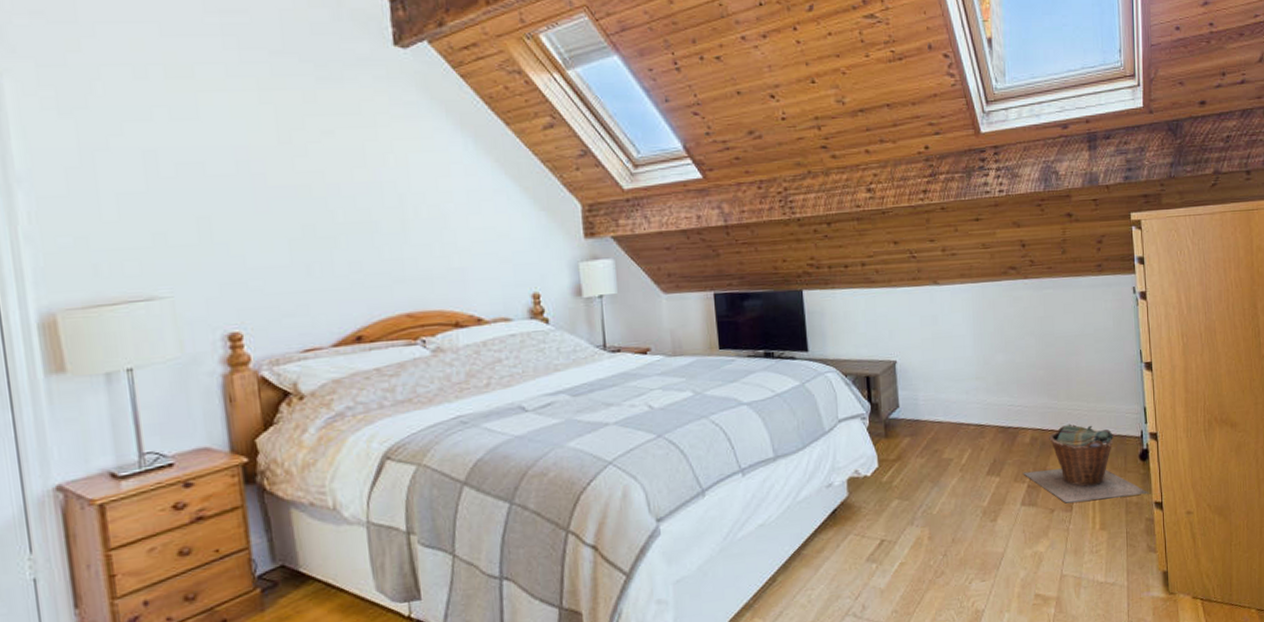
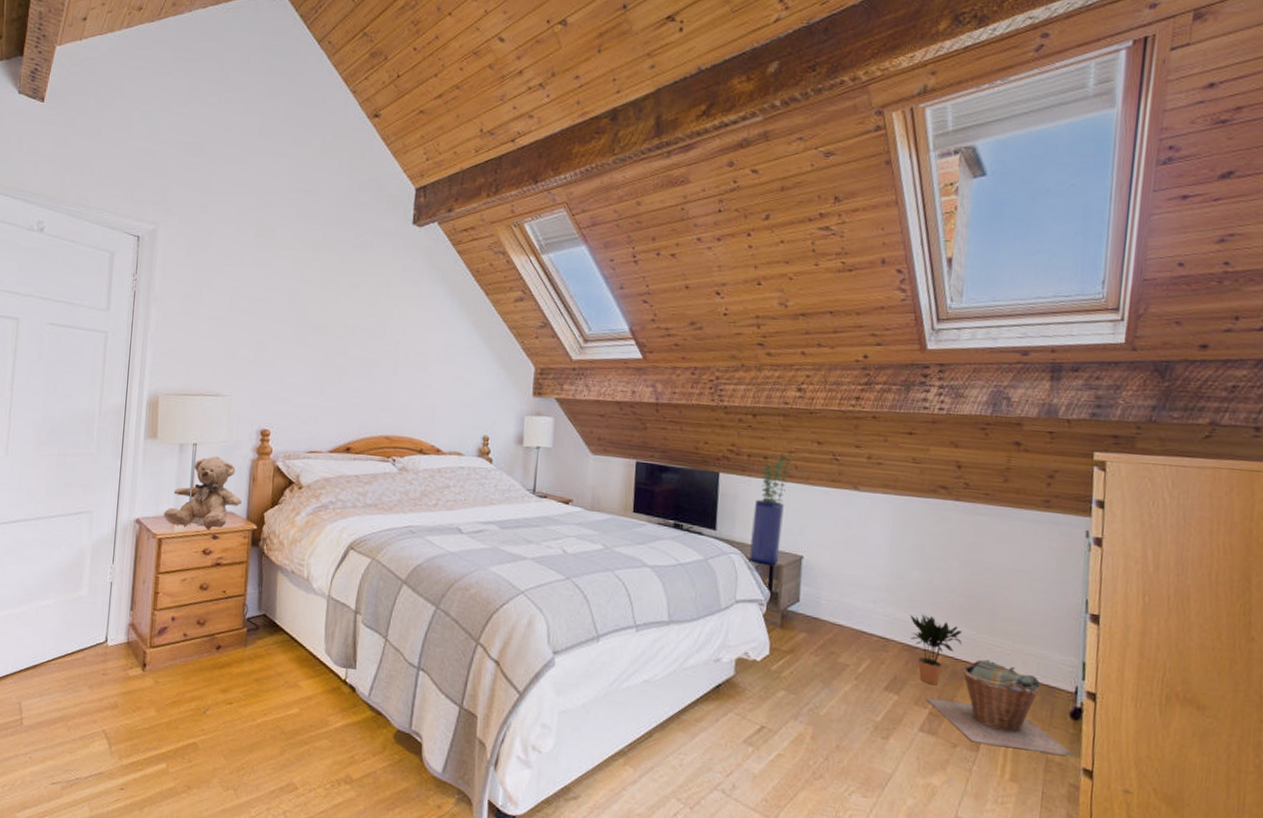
teddy bear: none [99,379,220,482] -> present [163,456,243,530]
vase: none [842,254,874,377] -> present [749,450,793,565]
potted plant: none [999,393,1047,460] -> present [910,614,962,686]

